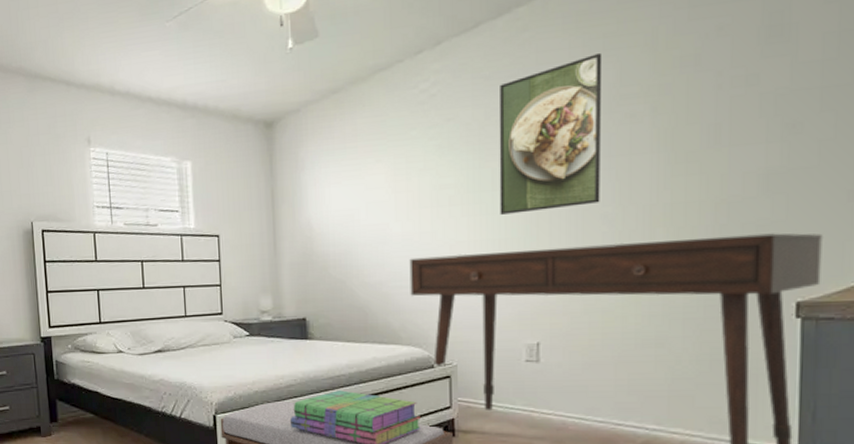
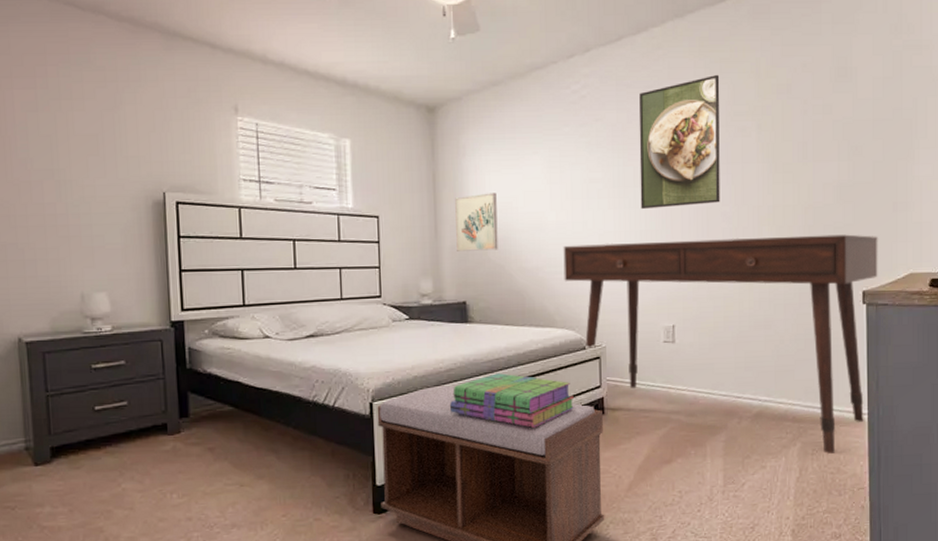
wall art: none [294,205,339,268] -> present [455,192,498,251]

